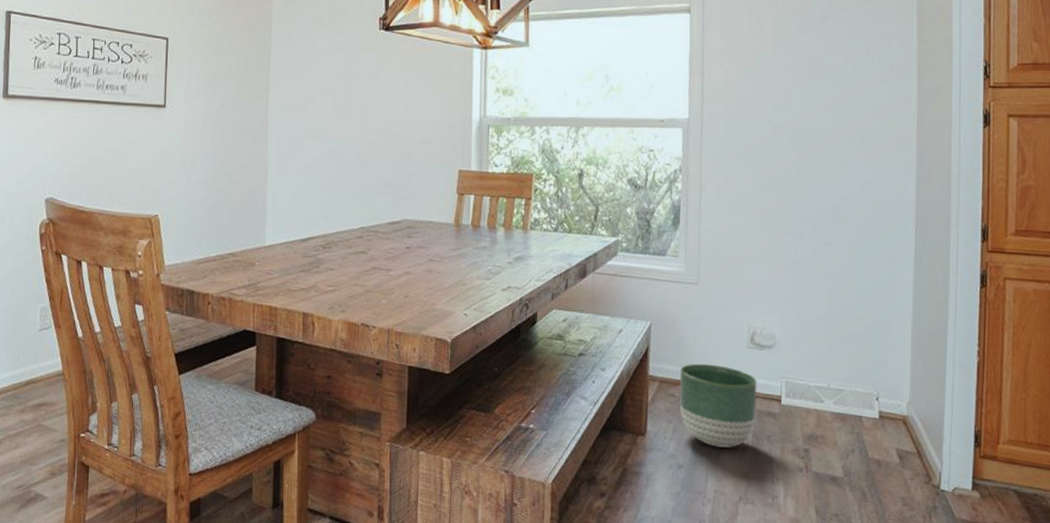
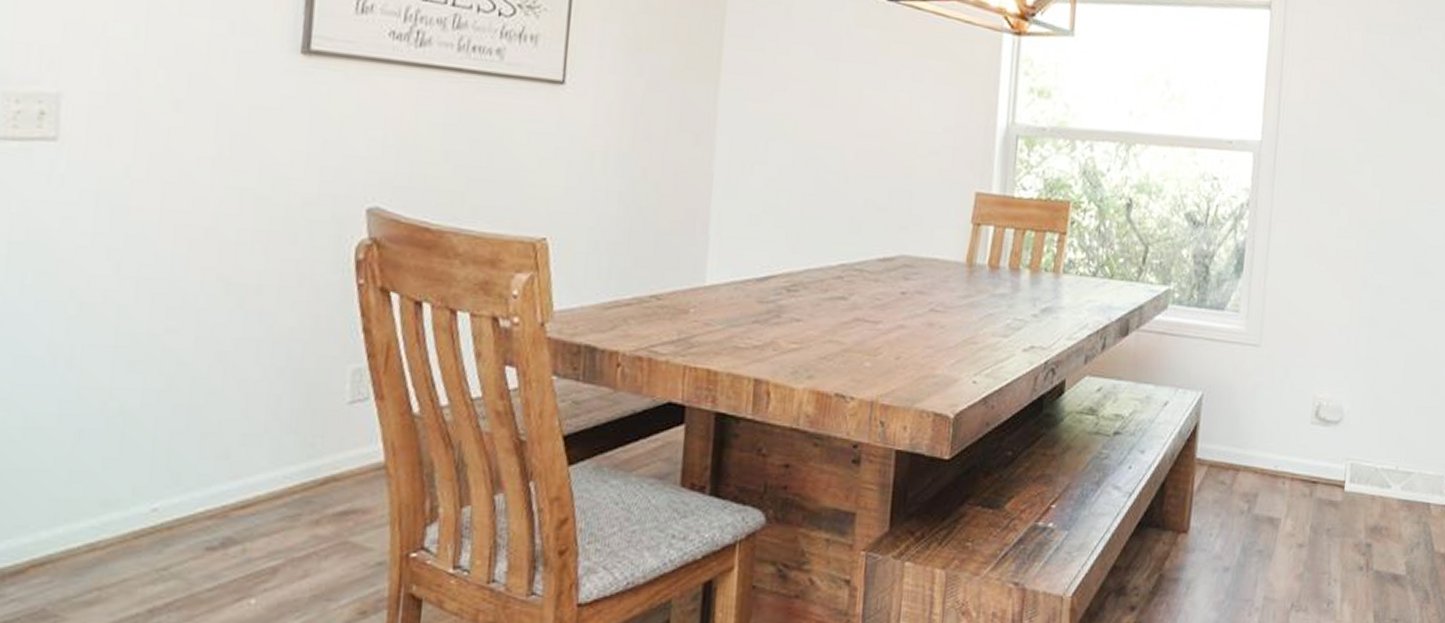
planter: present [679,363,757,448] -> none [1230,443,1319,545]

